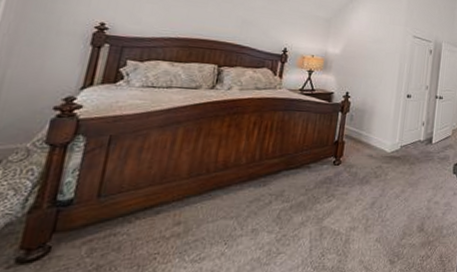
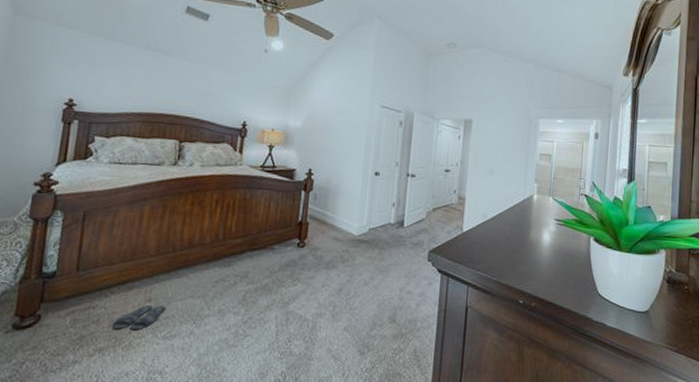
slippers: none [135,229,196,256] -> present [113,305,166,331]

